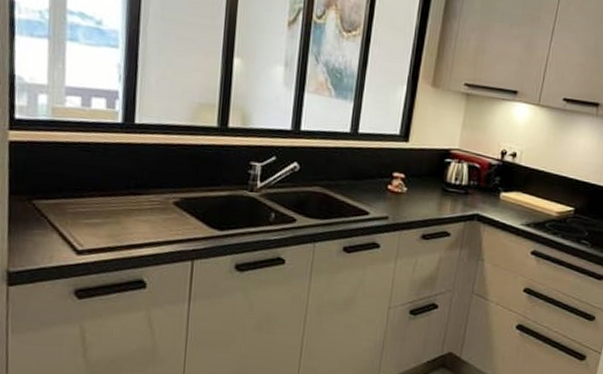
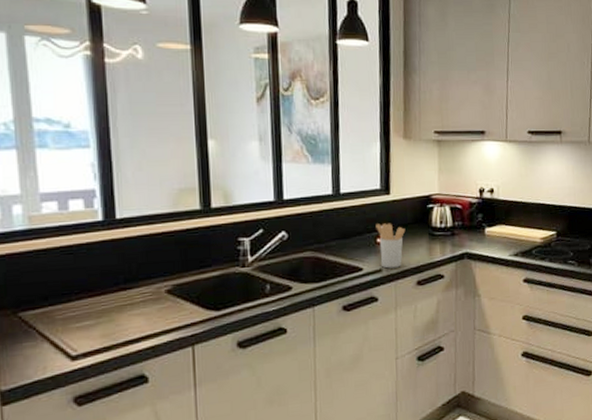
utensil holder: none [389,170,419,218] -> present [376,223,406,269]

